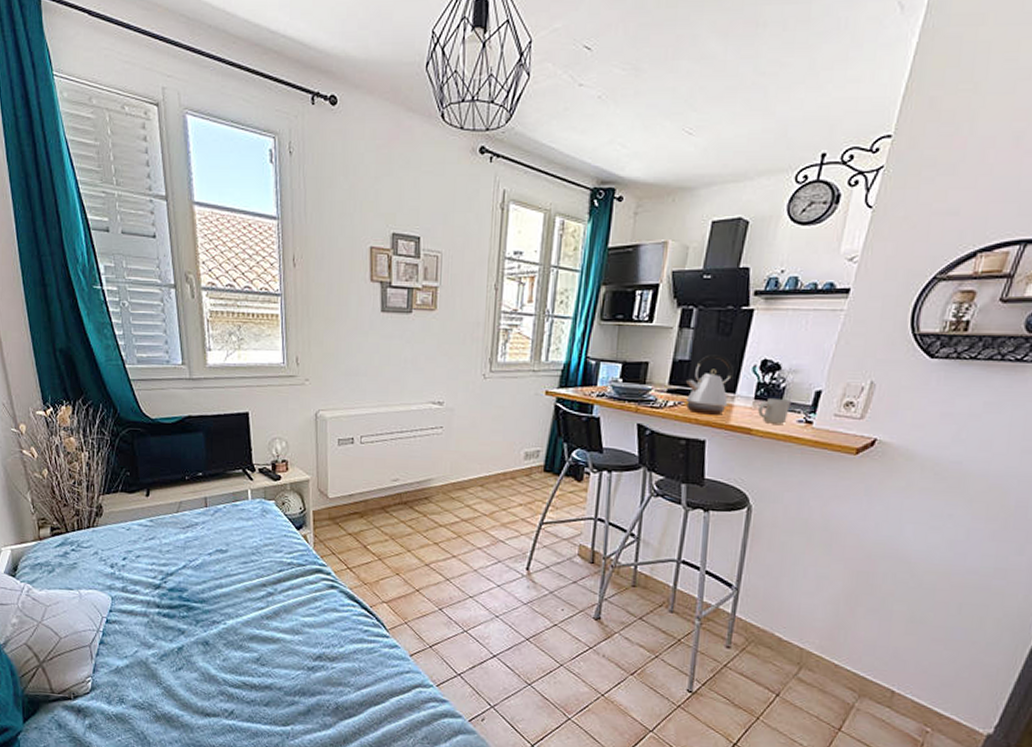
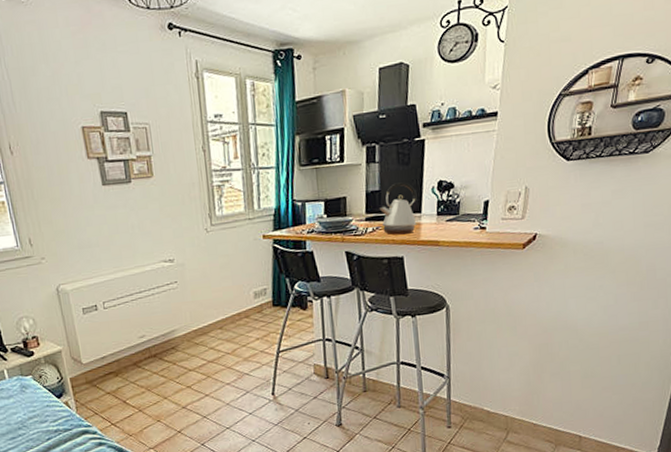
mug: present [758,399,790,424] -> none [442,211,466,234]

